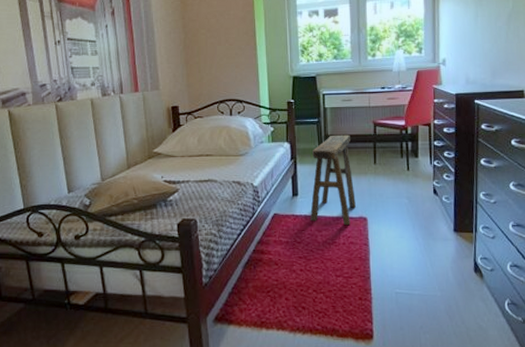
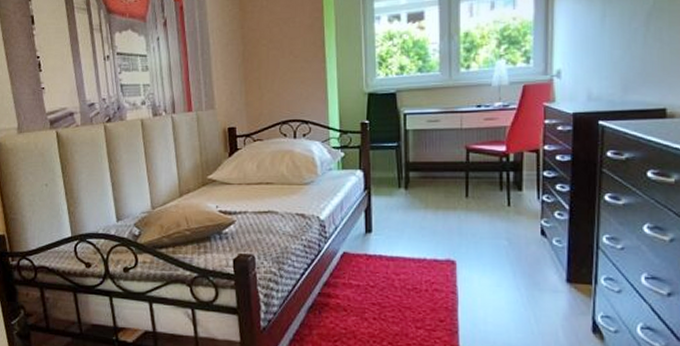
stool: present [310,134,356,225] -> none [386,162,442,268]

